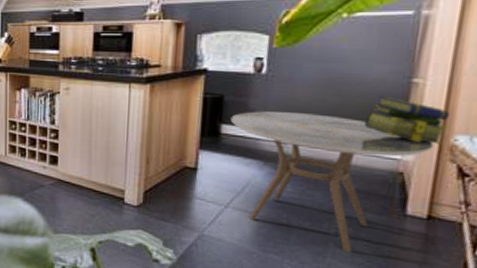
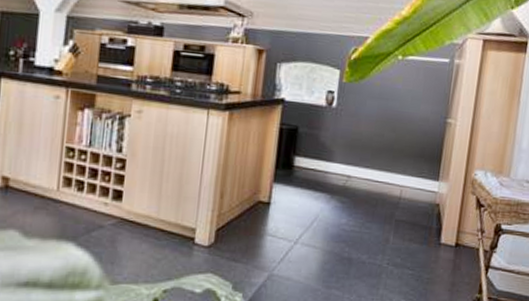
dining table: present [230,111,434,252] -> none [303,144,461,282]
stack of books: present [364,96,451,145] -> none [412,133,472,179]

